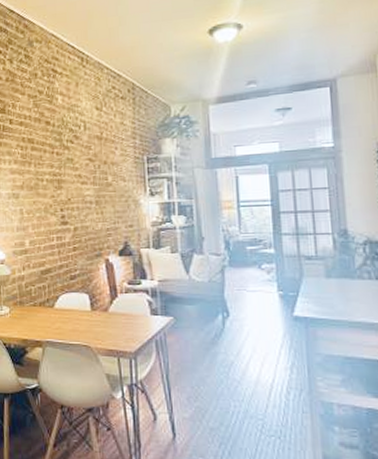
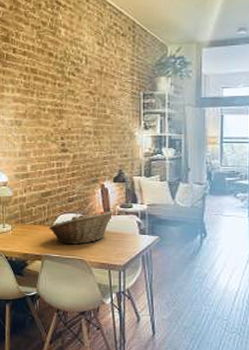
fruit basket: none [50,288,122,328] -> present [49,210,115,245]

